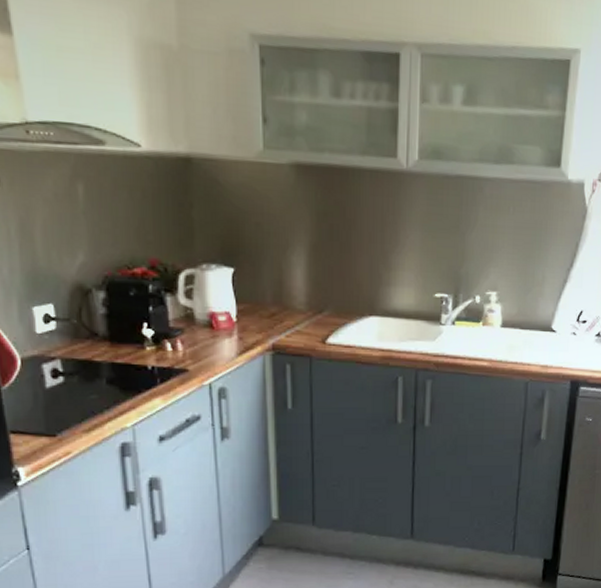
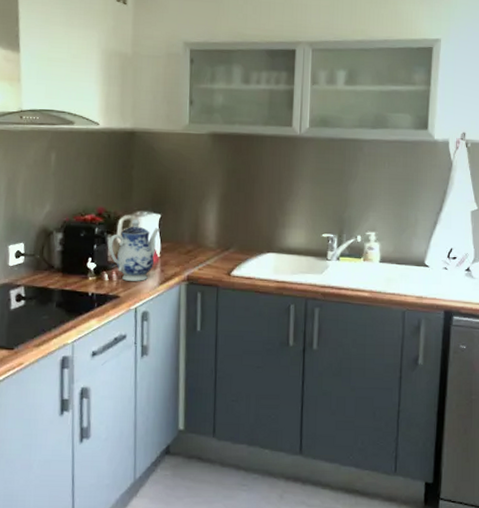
teapot: none [168,273,234,351] -> present [108,219,160,281]

